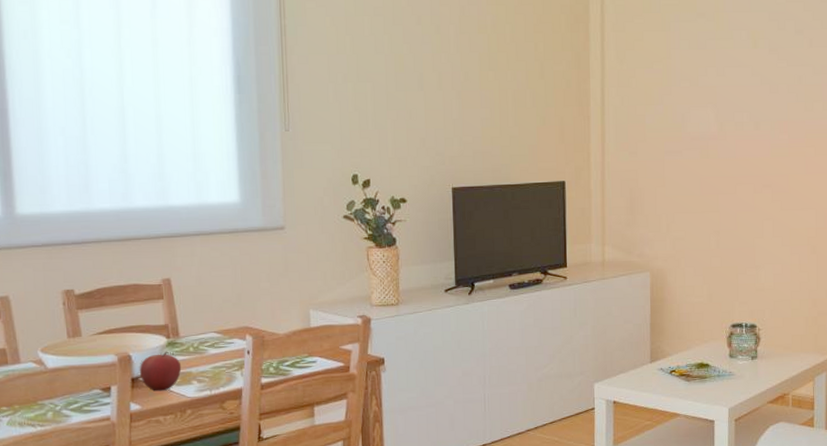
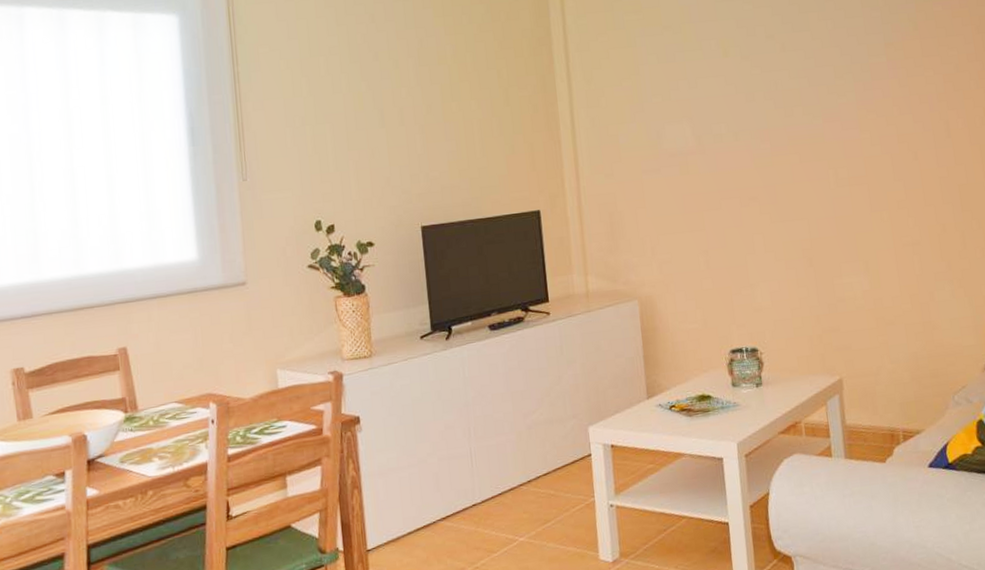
fruit: present [140,351,182,391] -> none [96,427,141,472]

